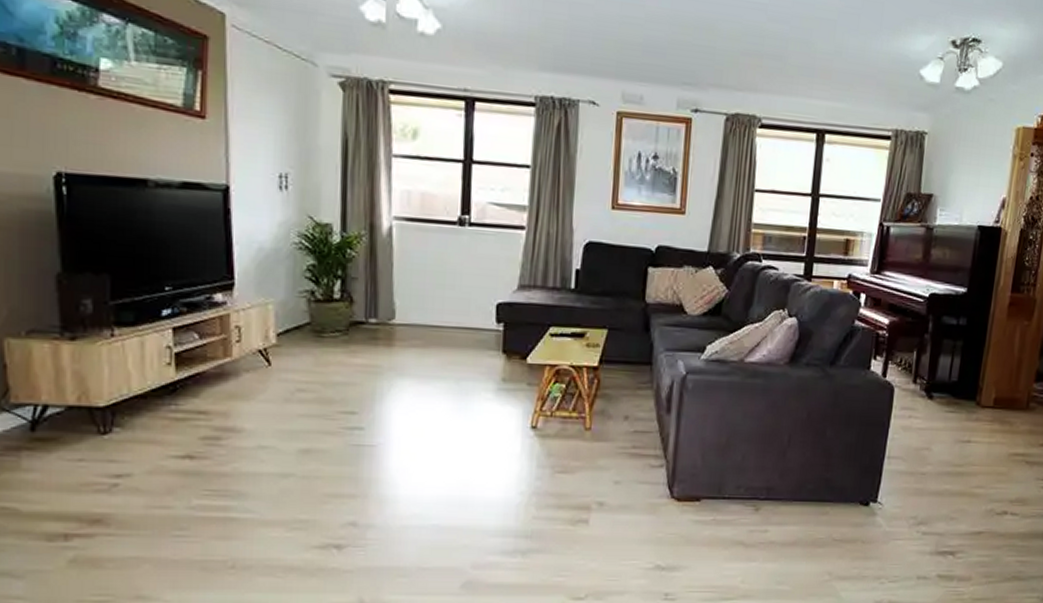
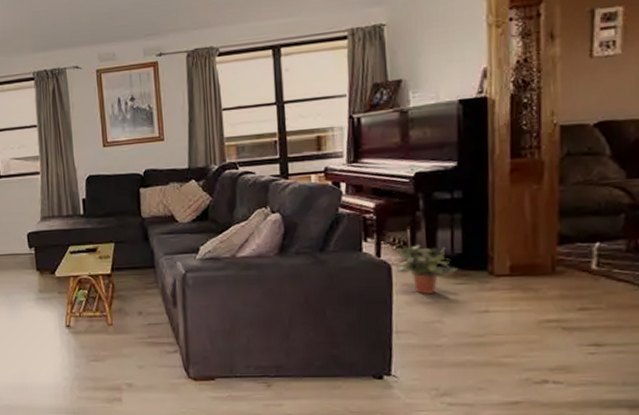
potted plant: none [897,368,951,420] -> present [395,245,458,294]

